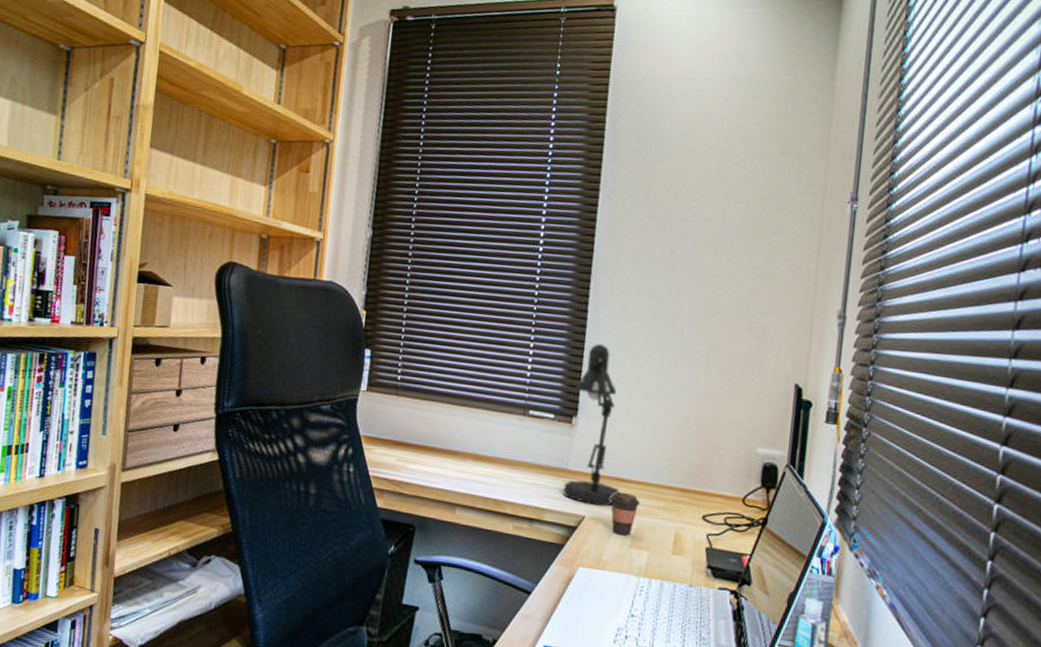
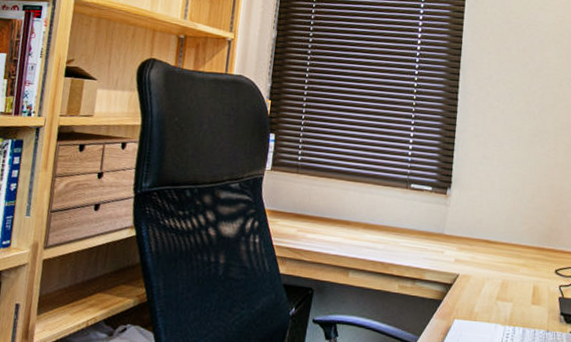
desk lamp: present [563,344,620,506] -> none [440,127,487,265]
coffee cup: present [610,492,640,536] -> none [480,252,504,290]

